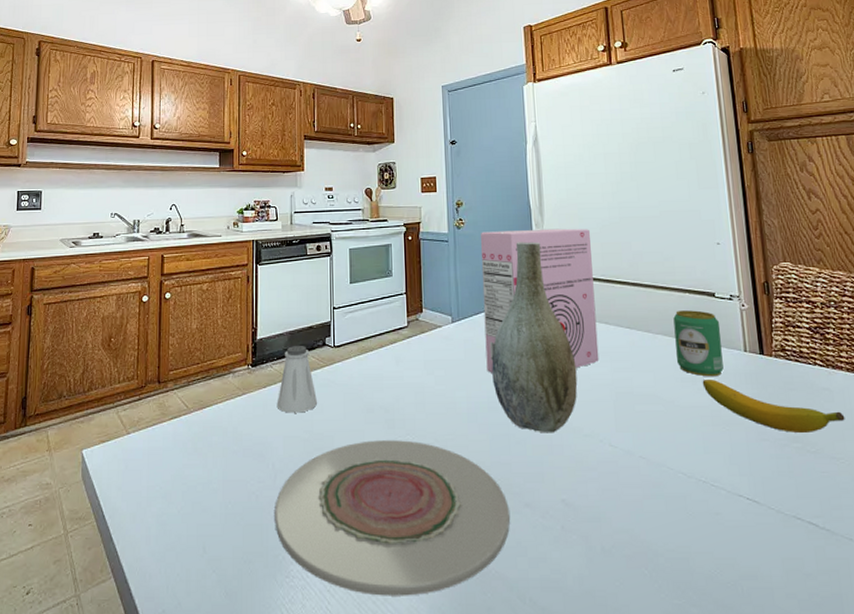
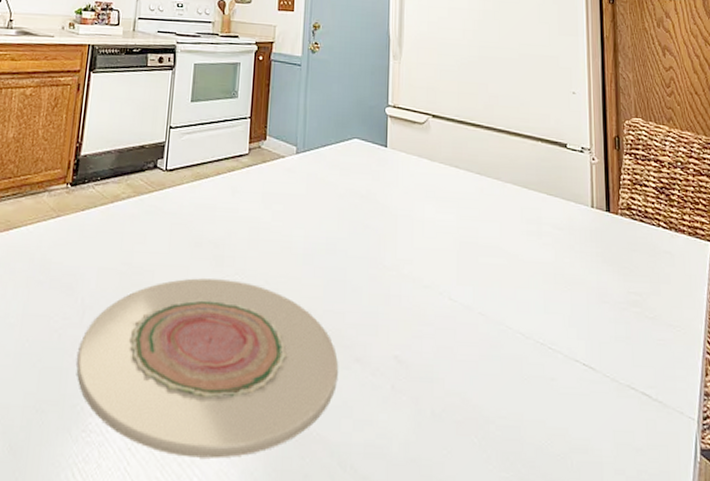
saltshaker: present [276,346,318,413] -> none [94,166,141,242]
cereal box: present [480,228,599,373] -> none [328,58,449,213]
vase: present [491,242,578,433] -> none [333,73,422,282]
beverage can: present [673,310,724,377] -> none [524,159,570,232]
banana: present [702,380,845,434] -> none [548,234,684,298]

